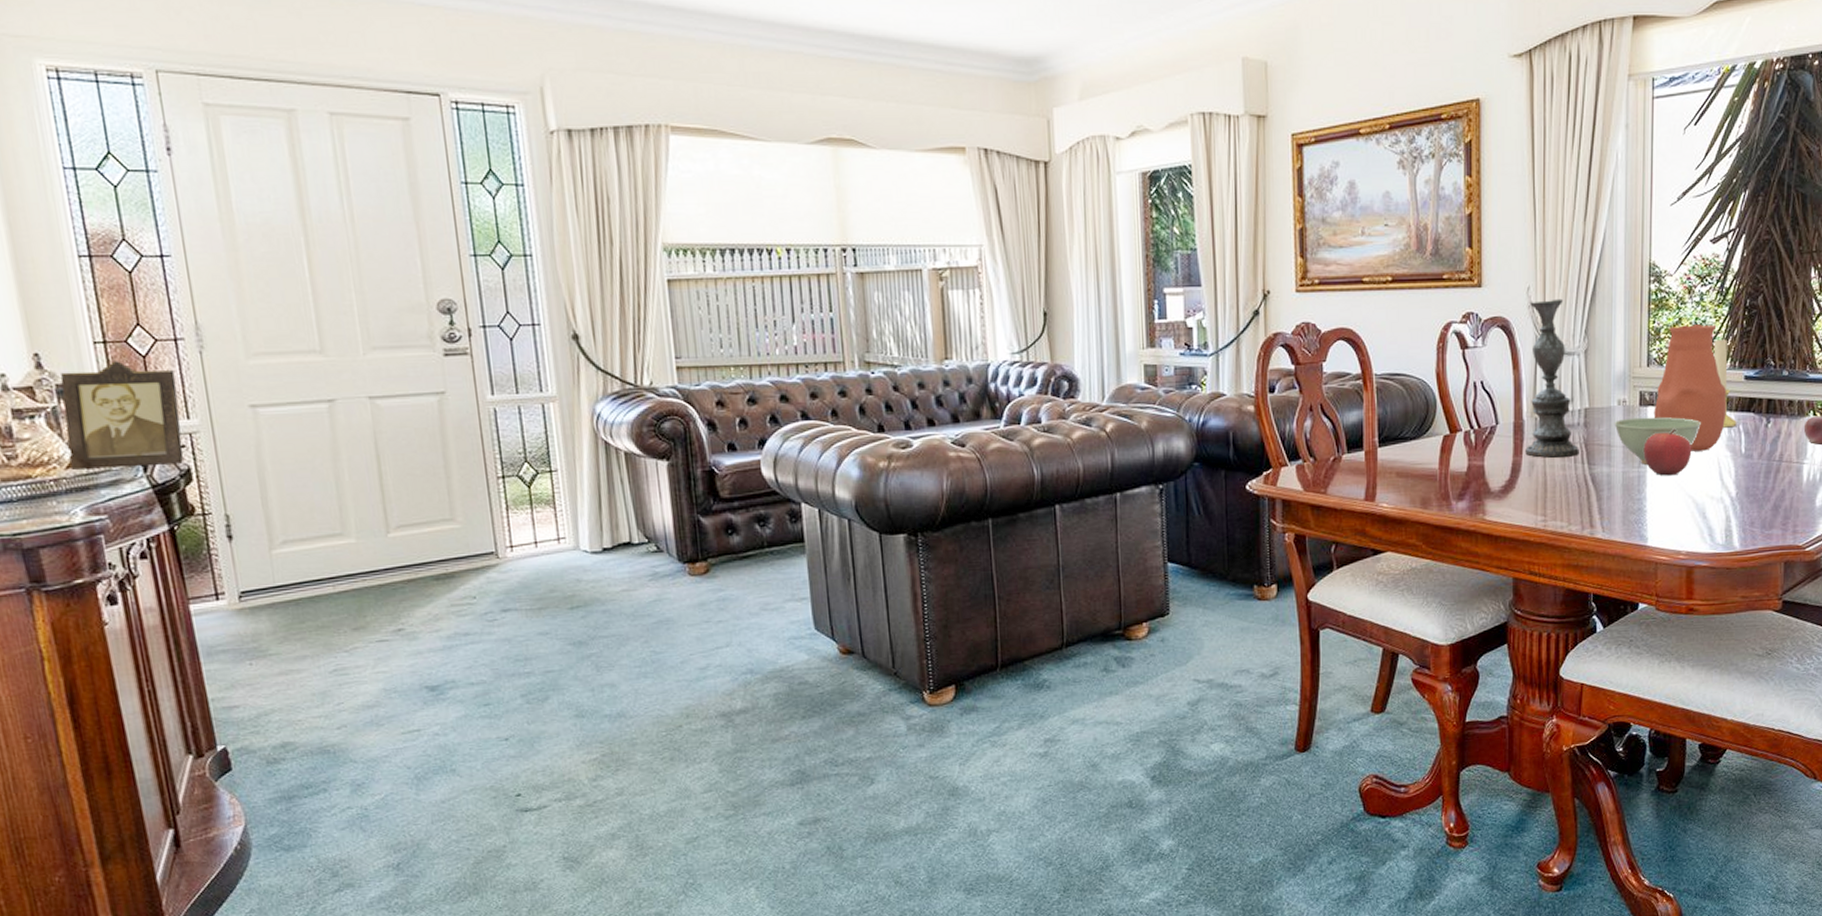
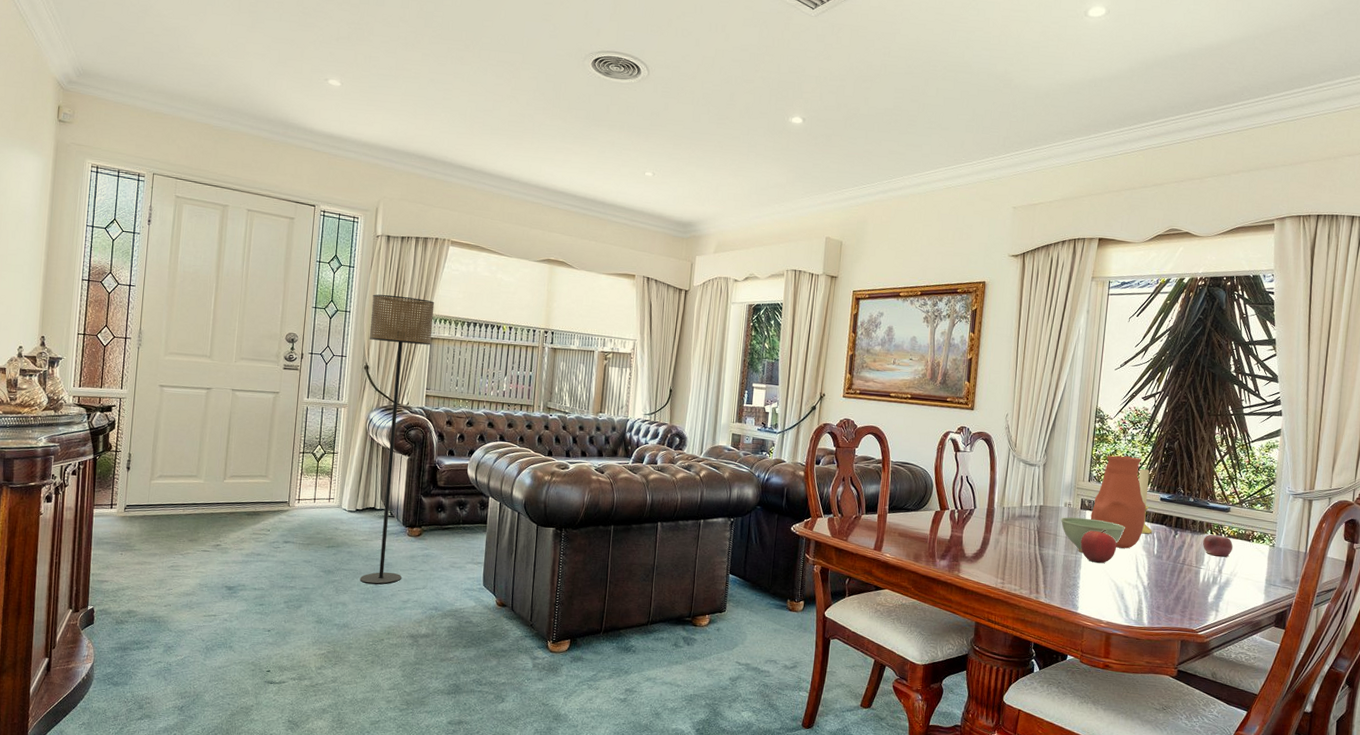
photo frame: present [60,361,184,471] -> none [45,347,120,417]
floor lamp: none [562,221,691,652] -> present [359,294,435,585]
candlestick: present [1525,298,1579,458] -> none [993,425,1033,539]

